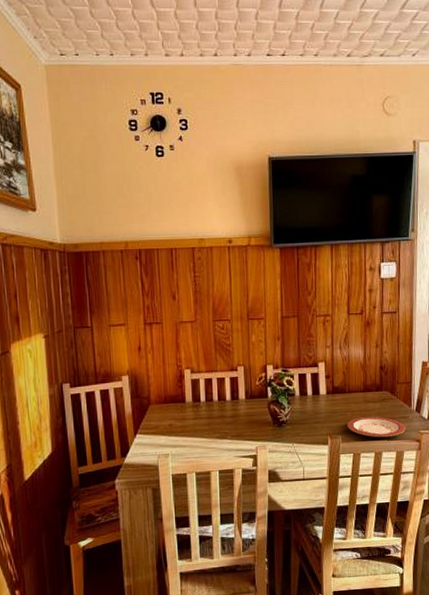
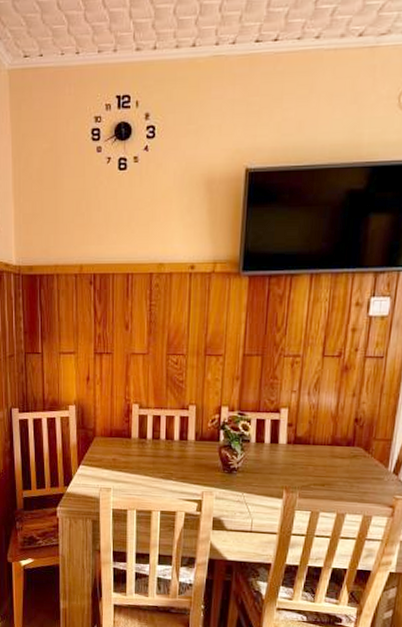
plate: present [347,416,406,438] -> none [307,473,378,499]

